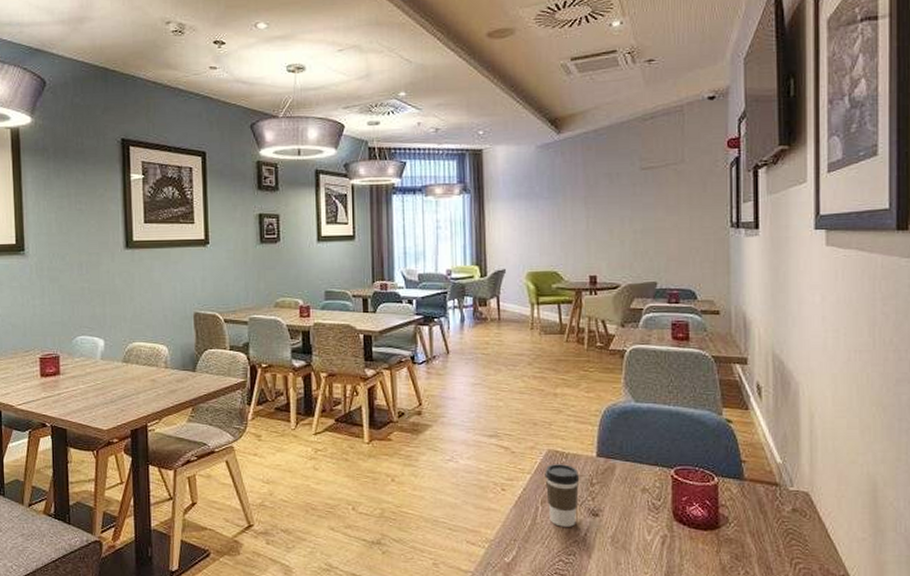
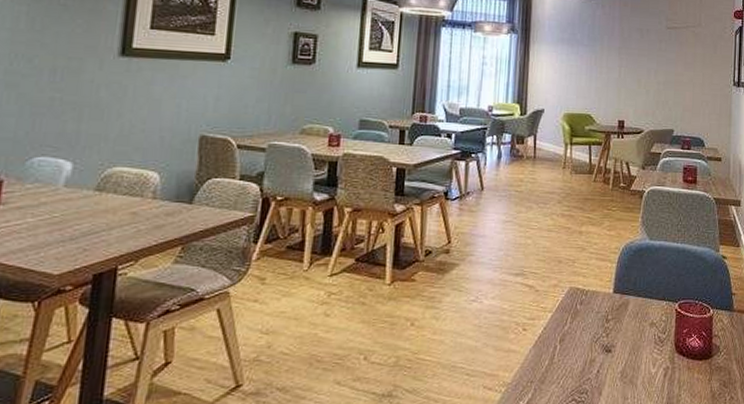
coffee cup: present [544,464,580,527] -> none [565,301,597,365]

